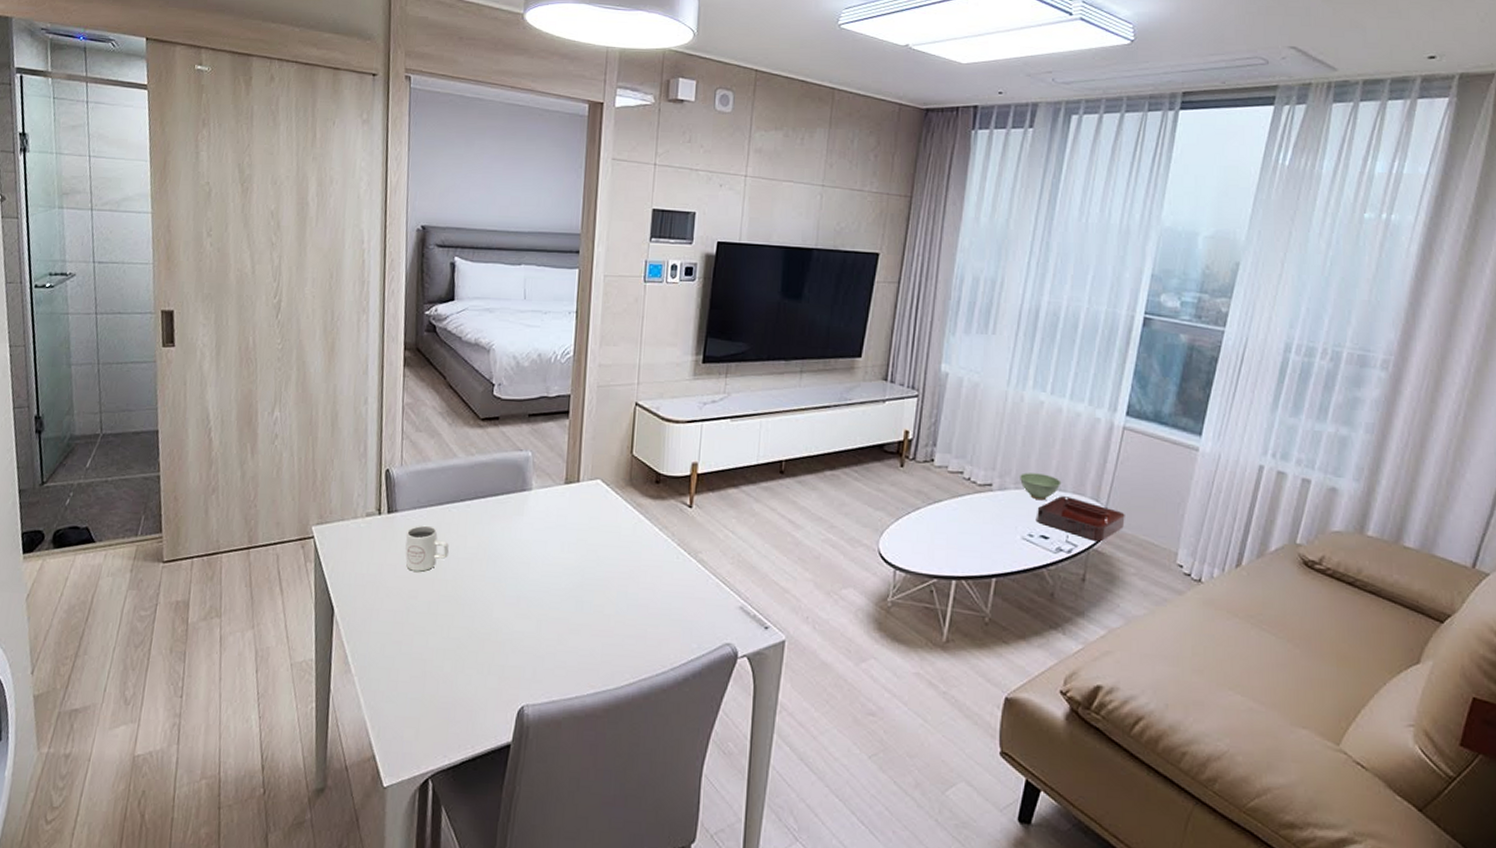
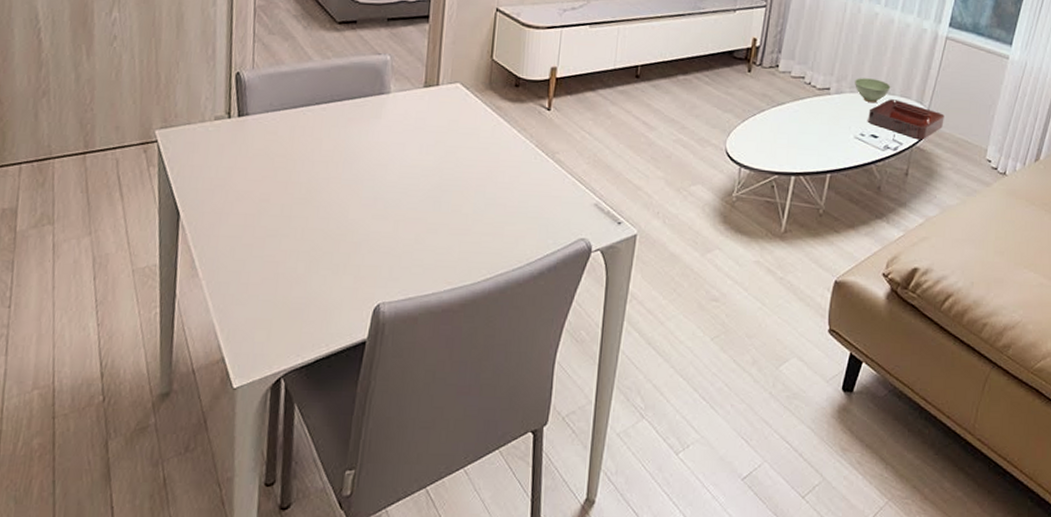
mug: present [405,525,450,572] -> none [256,128,304,175]

